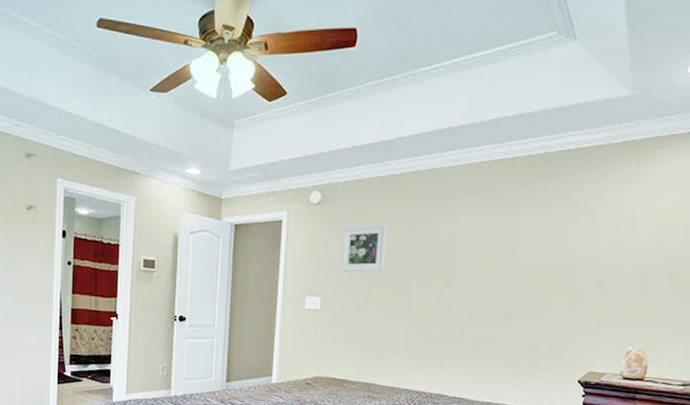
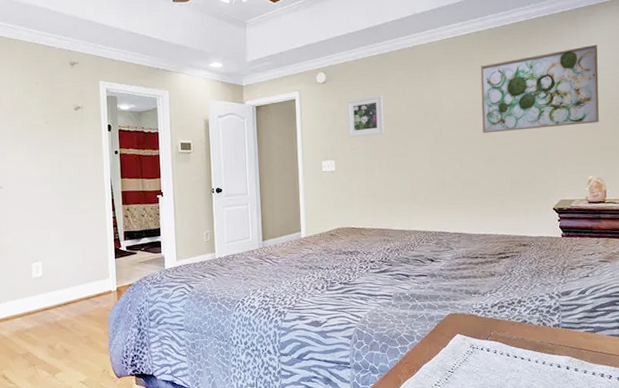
wall art: none [504,186,663,284] -> present [480,44,599,133]

